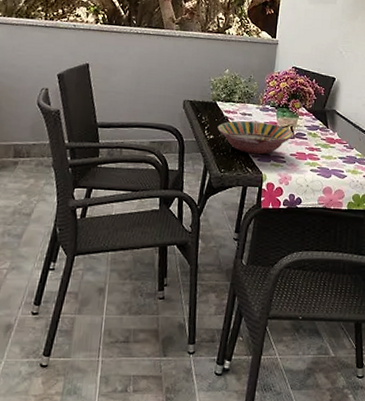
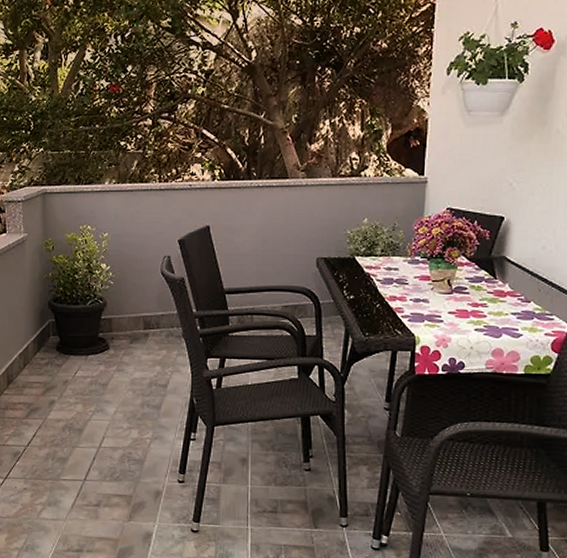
serving bowl: present [217,120,293,155] -> none [358,276,451,314]

